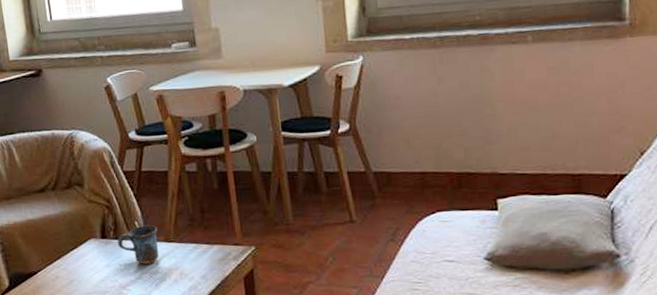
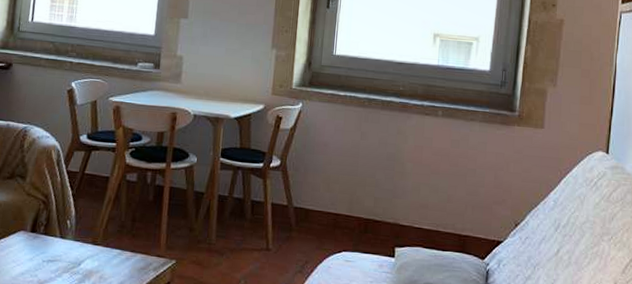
mug: present [117,225,159,264] -> none [45,225,88,264]

